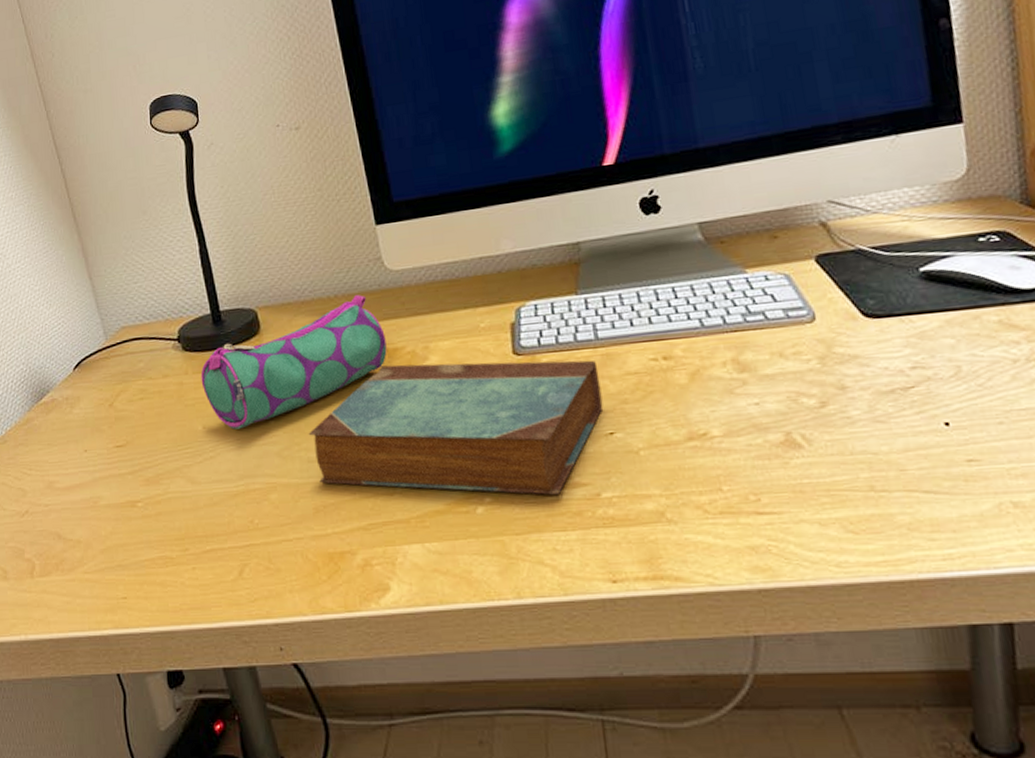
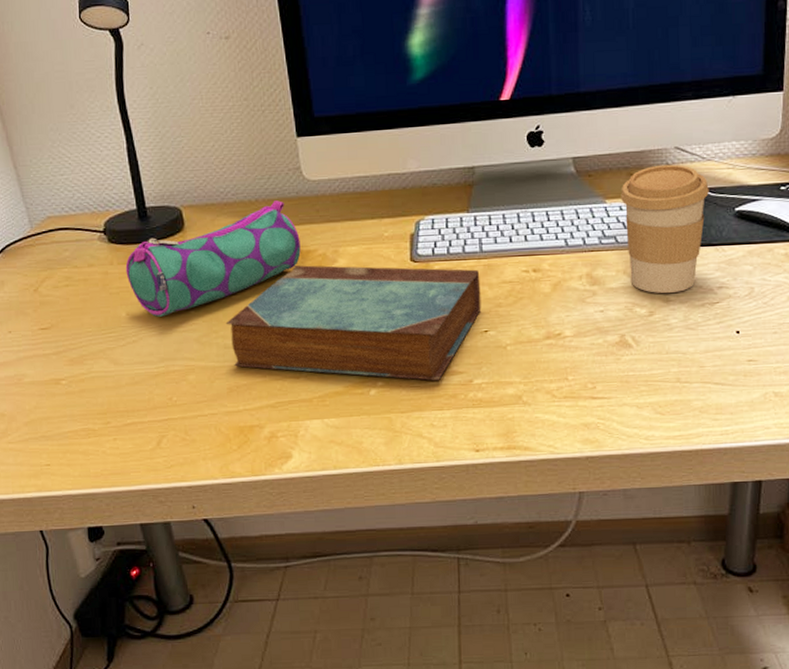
coffee cup: none [764,221,881,379] -> present [621,164,709,293]

